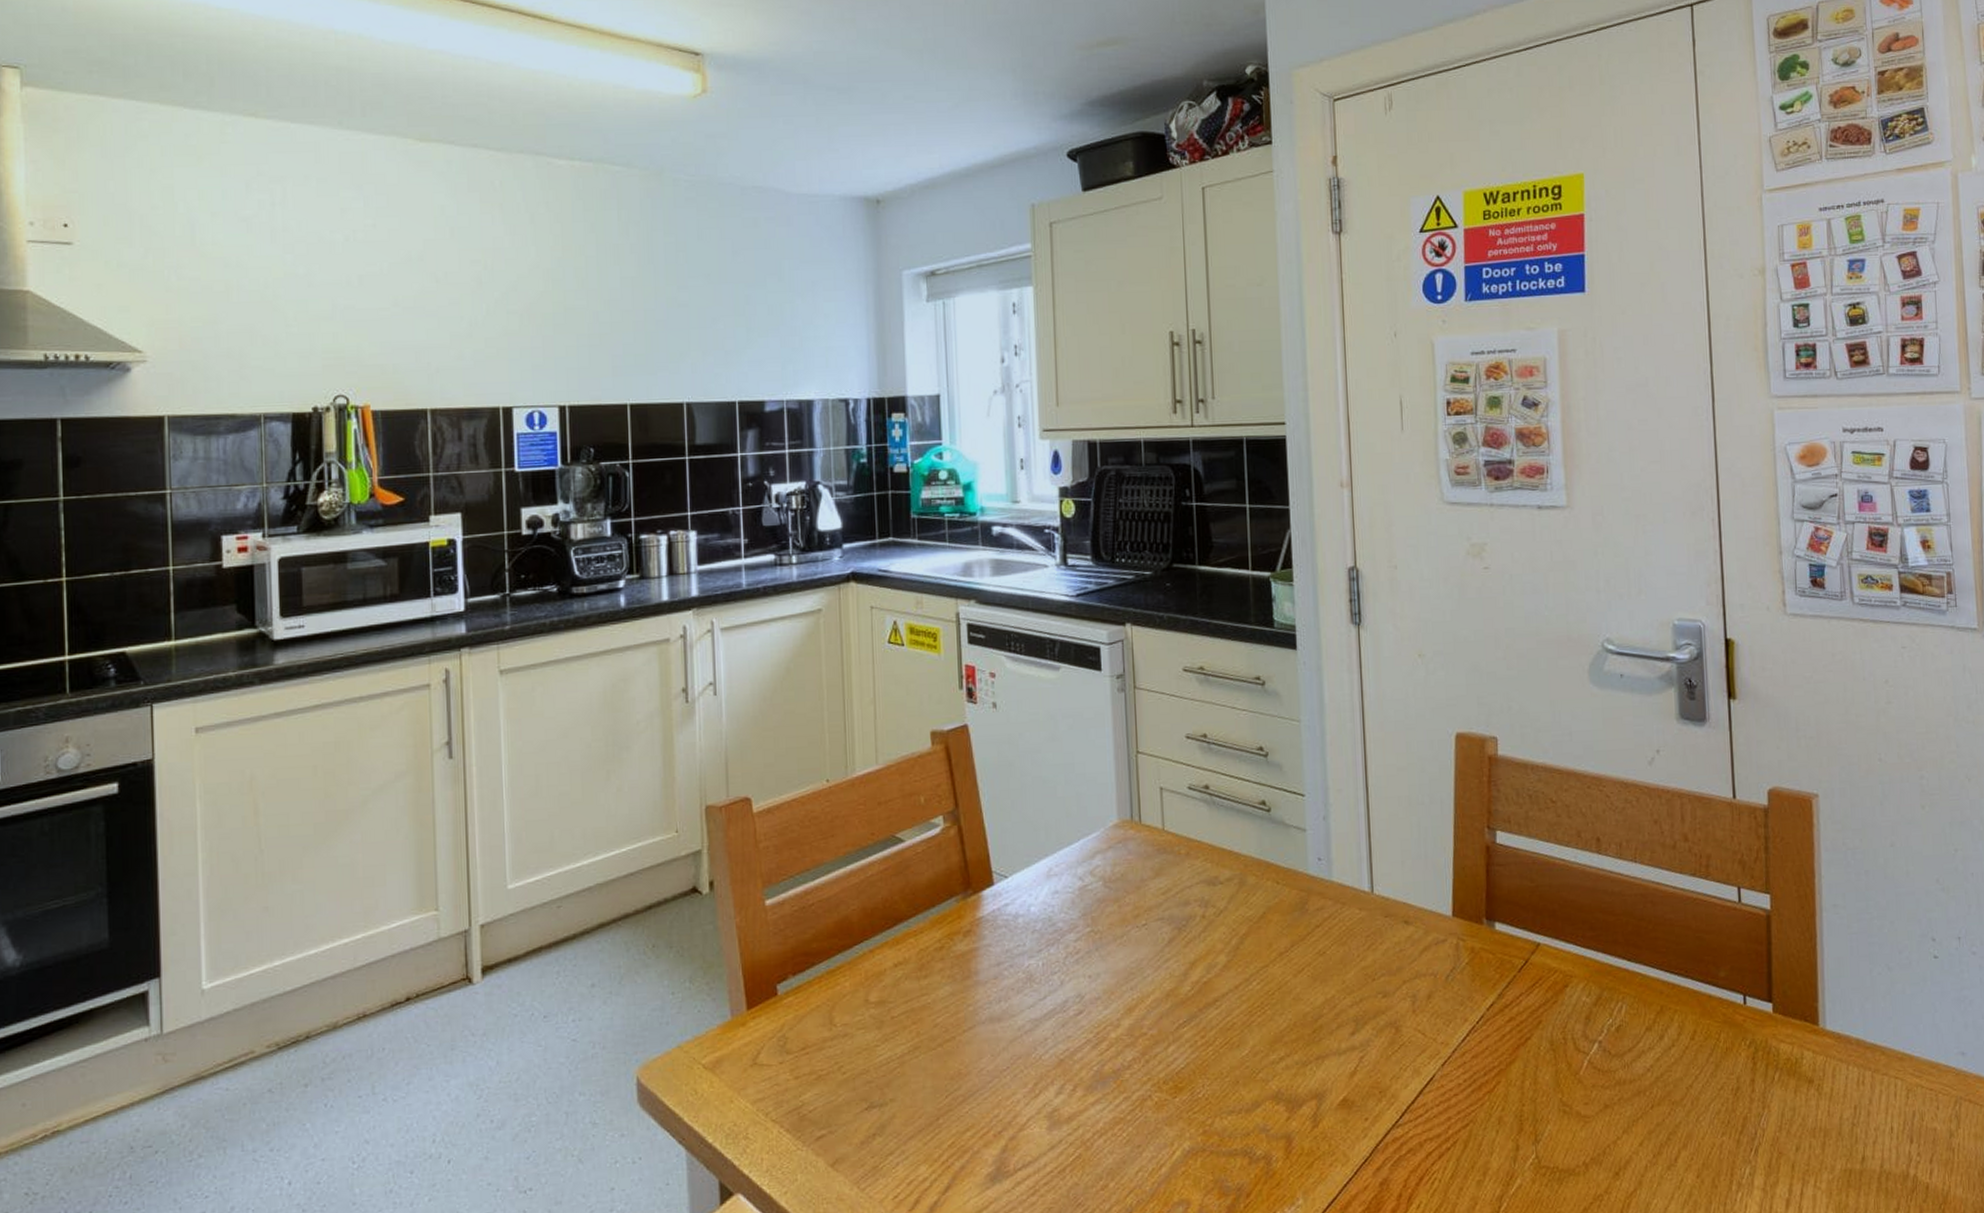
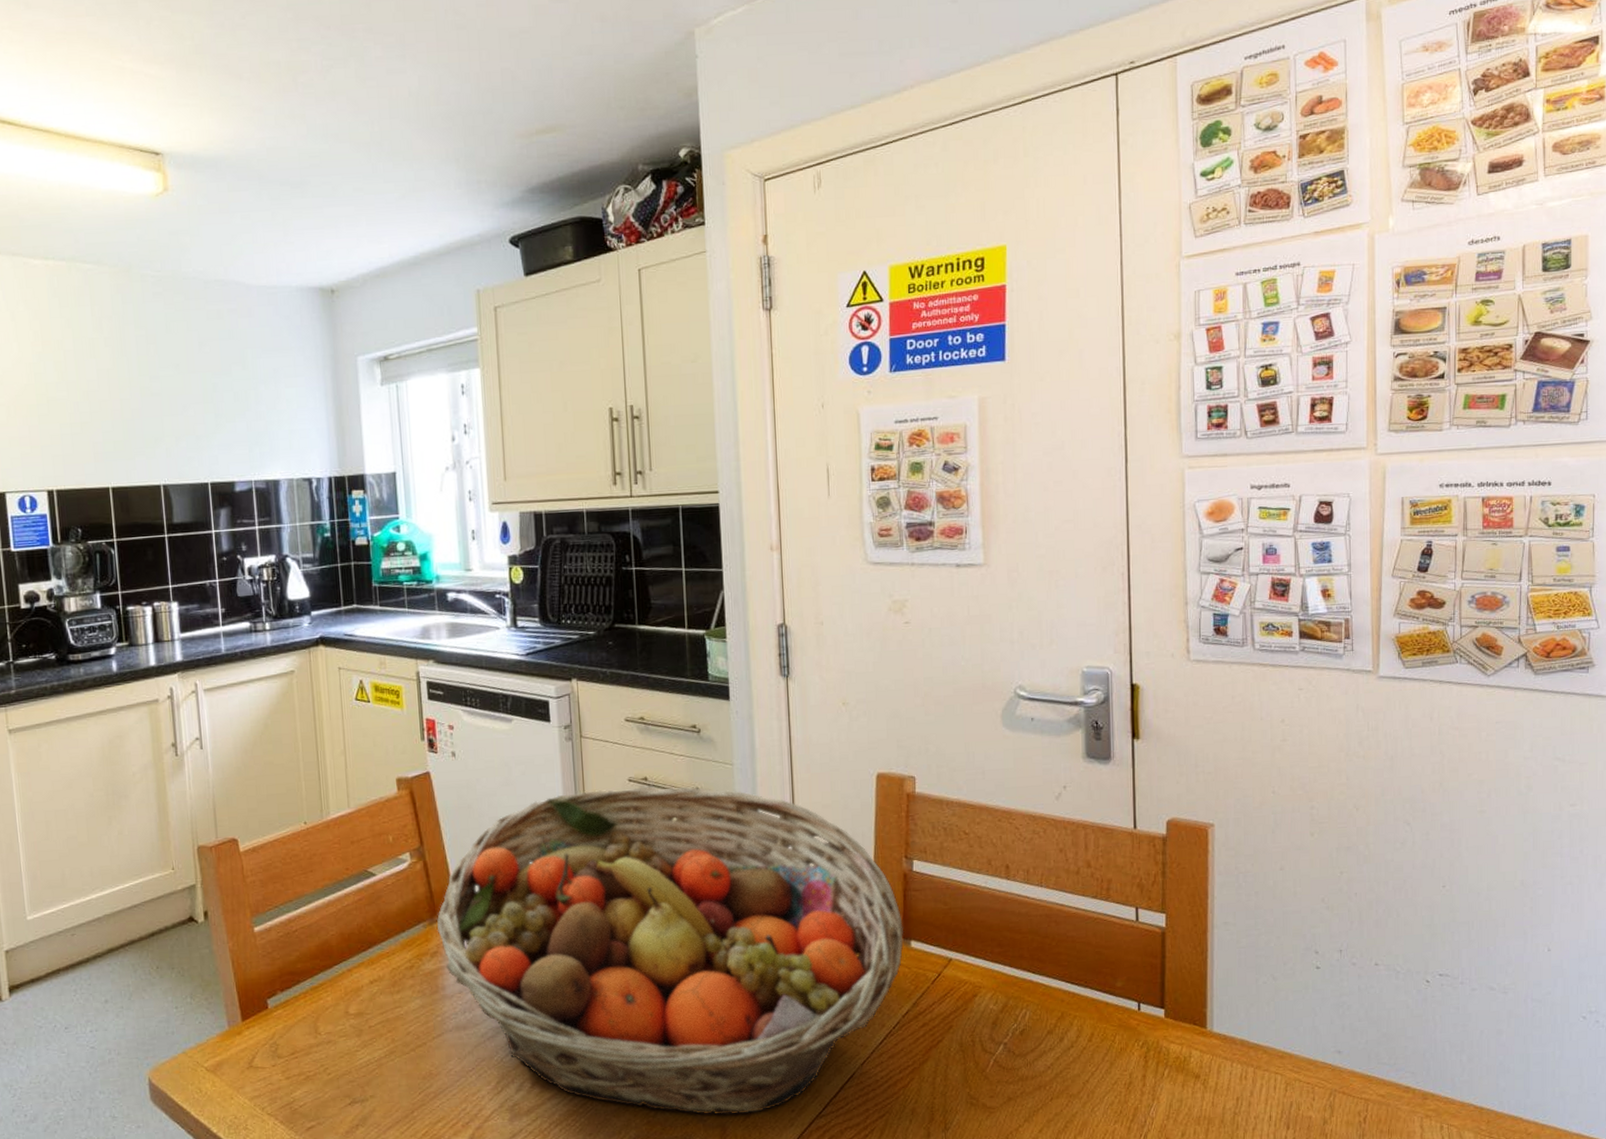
fruit basket: none [970,744,1488,1124] -> present [436,786,904,1115]

